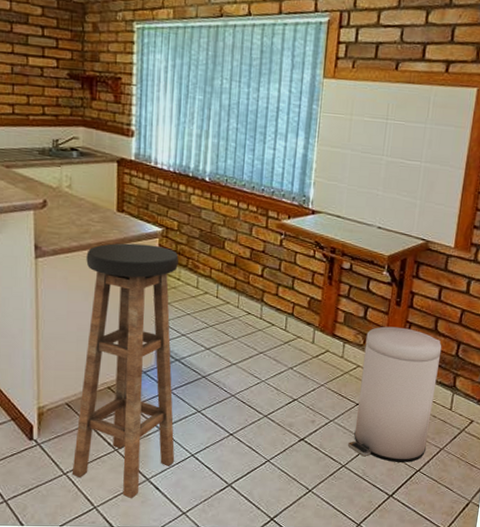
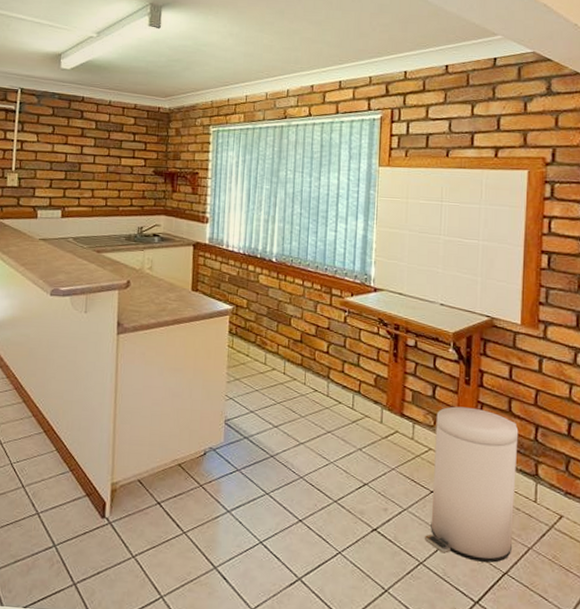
bar stool: present [71,243,179,498] -> none [140,320,248,588]

